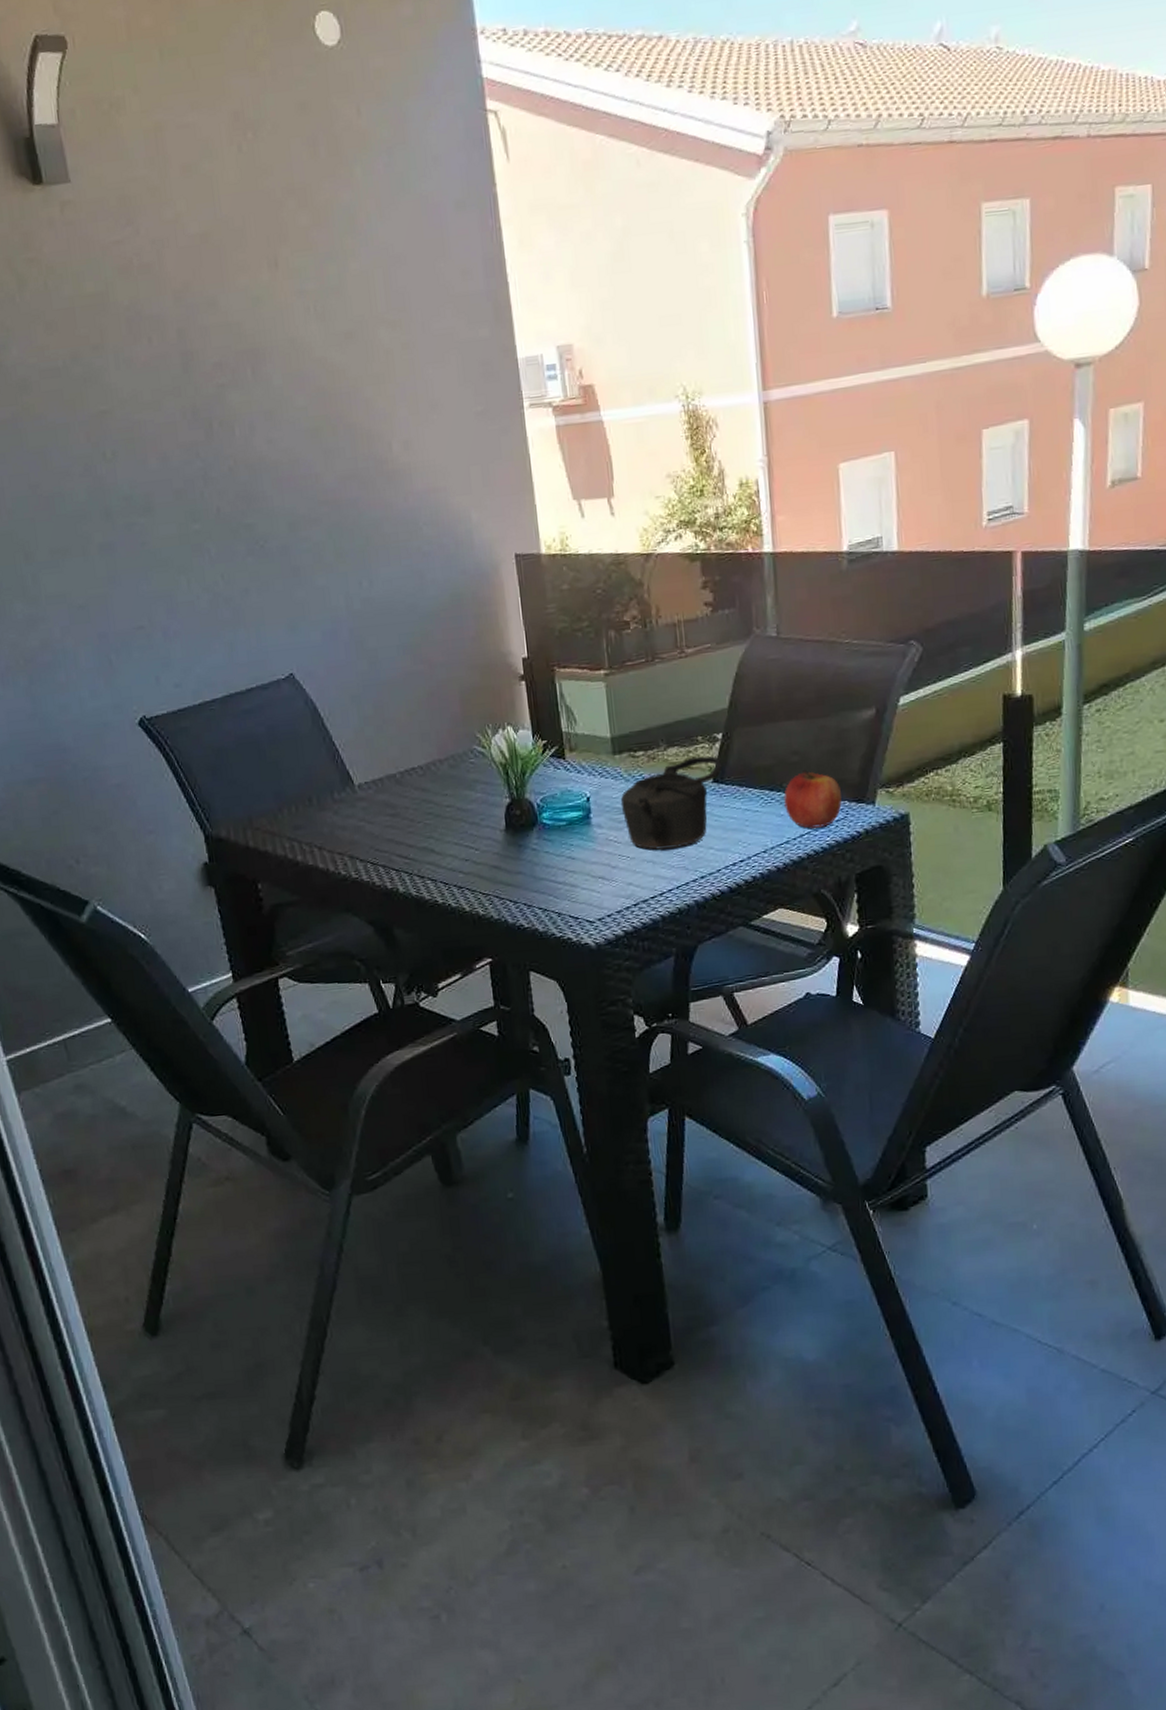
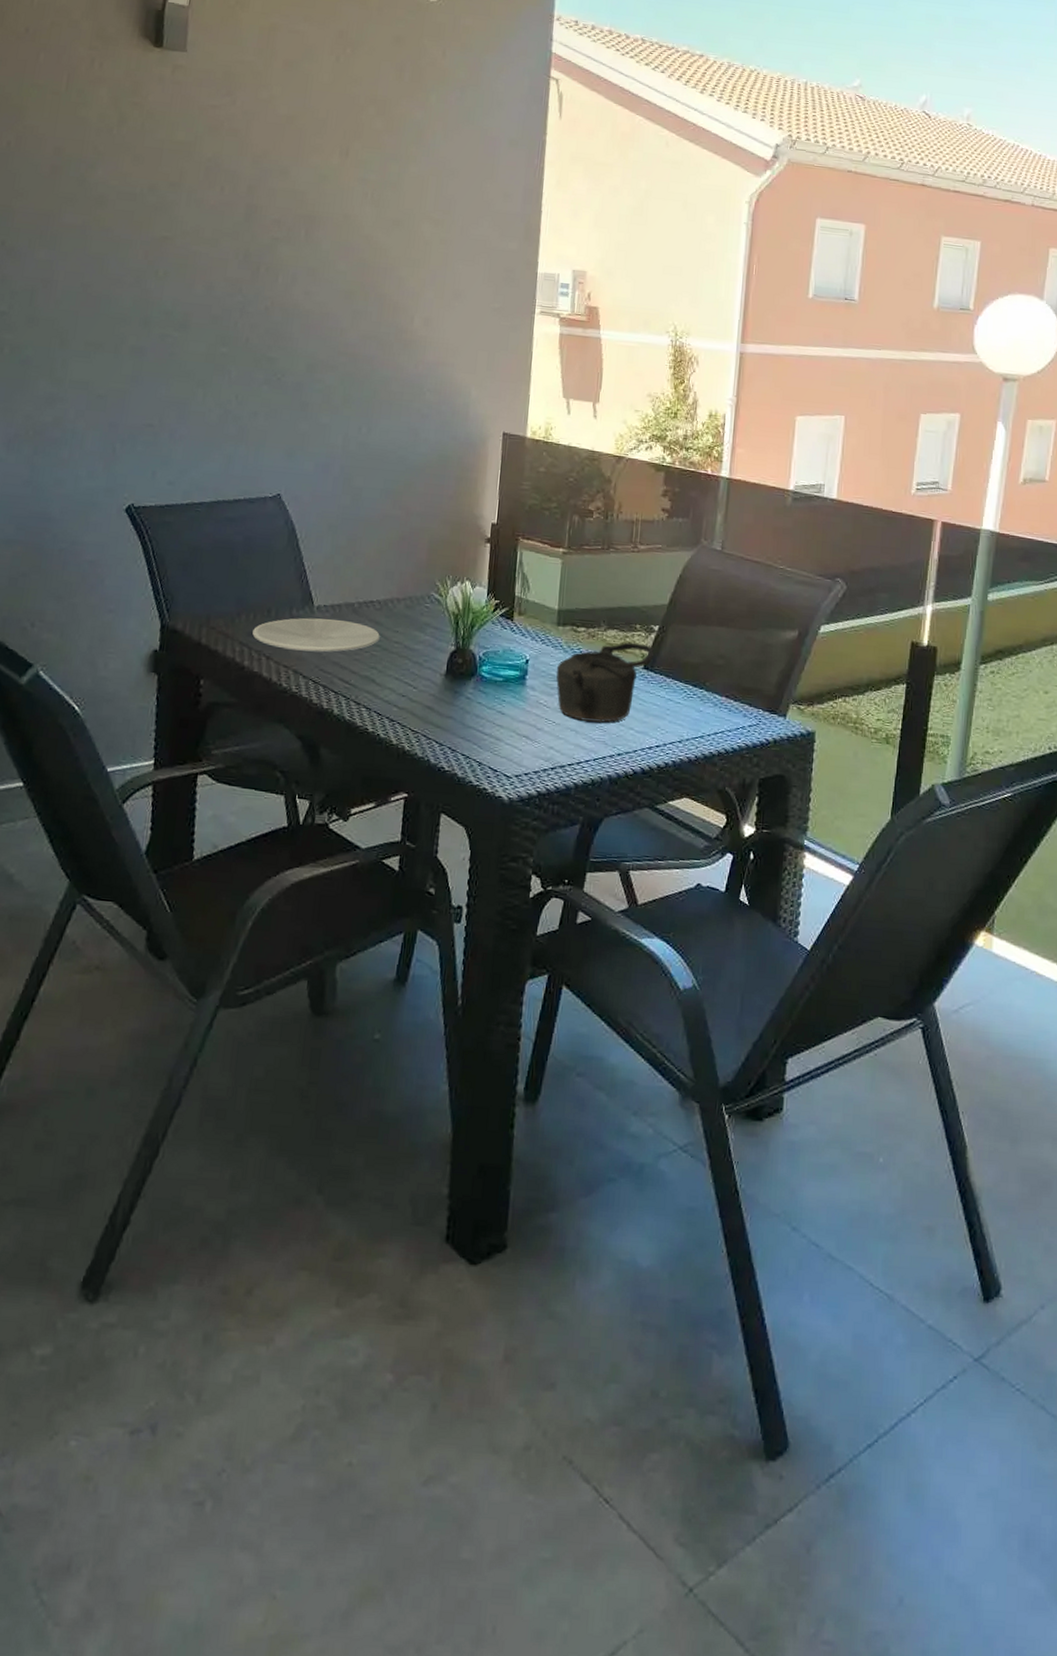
plate: none [298,793,430,836] -> present [252,618,380,652]
apple: present [784,769,842,829] -> none [704,673,757,730]

